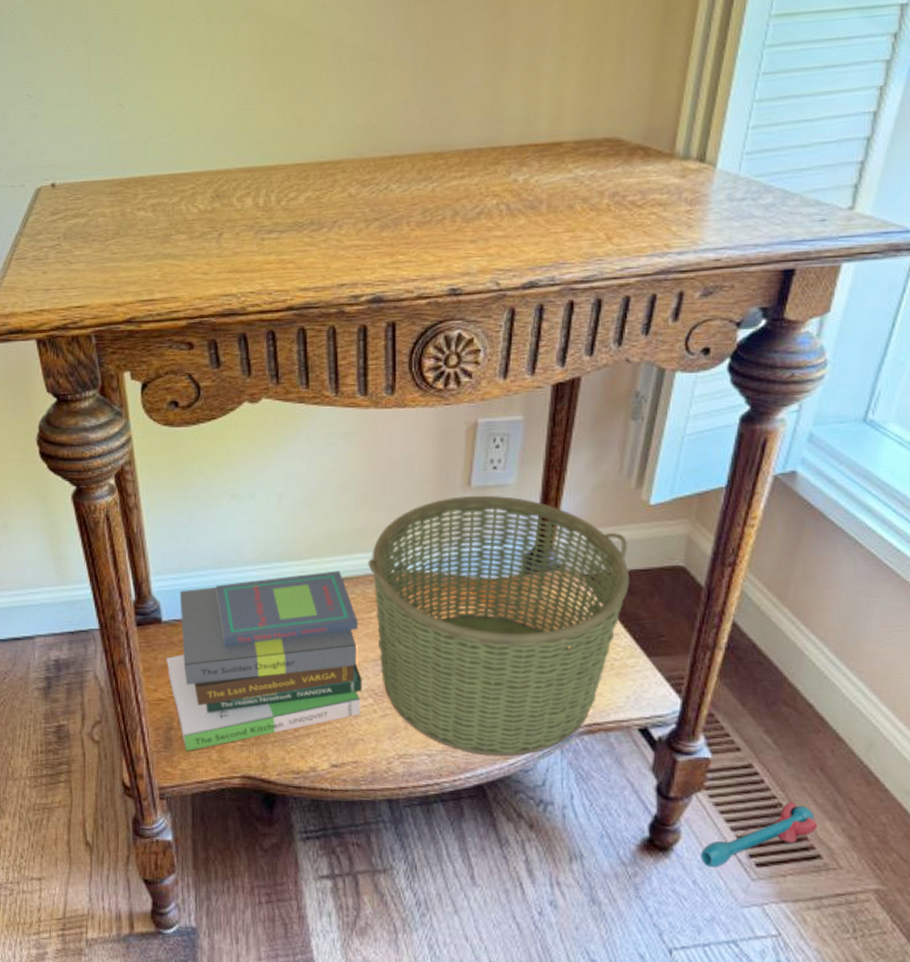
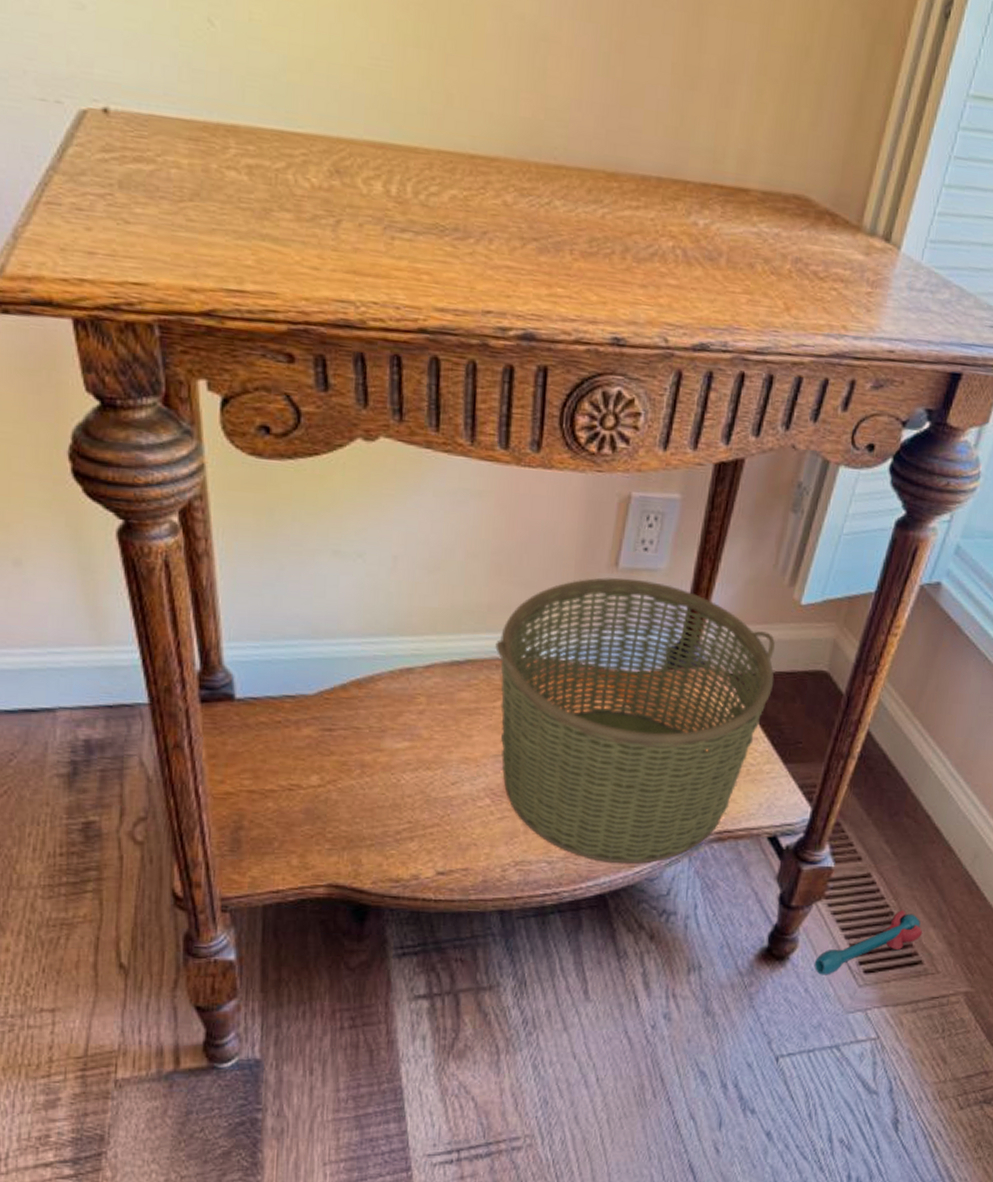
books: present [166,571,362,752] -> none [238,651,480,856]

